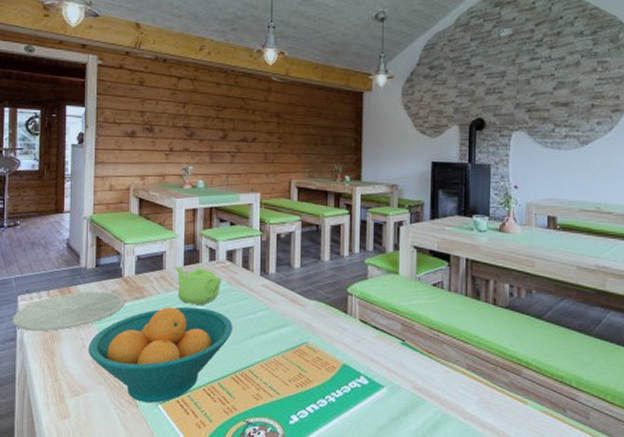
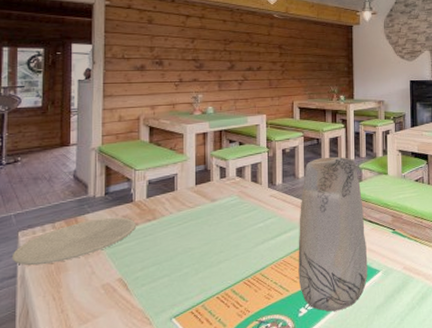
fruit bowl: present [89,306,233,403] -> none [98,222,244,319]
teapot: present [175,266,222,306] -> none [186,185,232,221]
vase: none [290,247,371,425] -> present [298,156,368,312]

